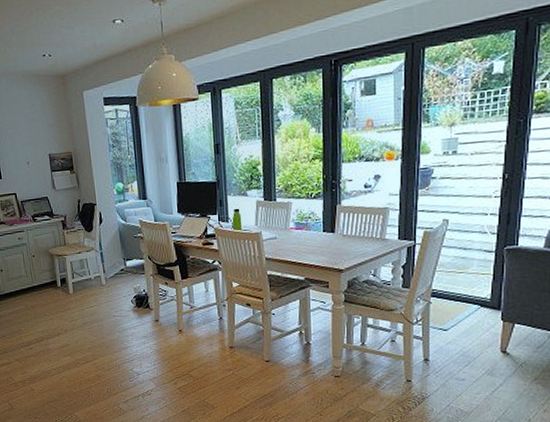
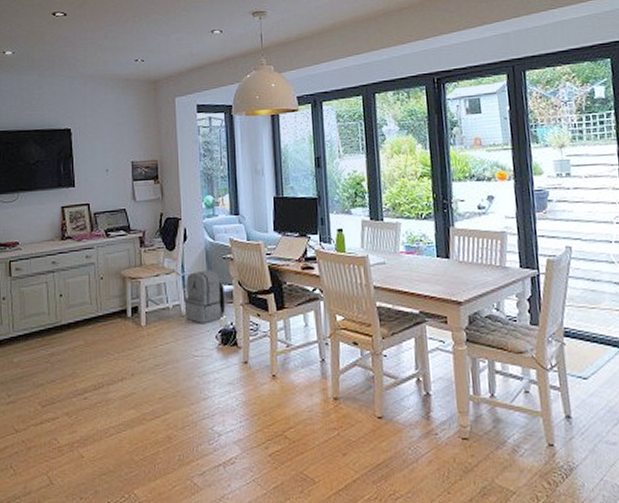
backpack: none [103,247,139,291] -> present [184,270,226,323]

